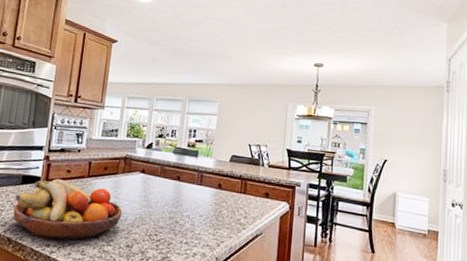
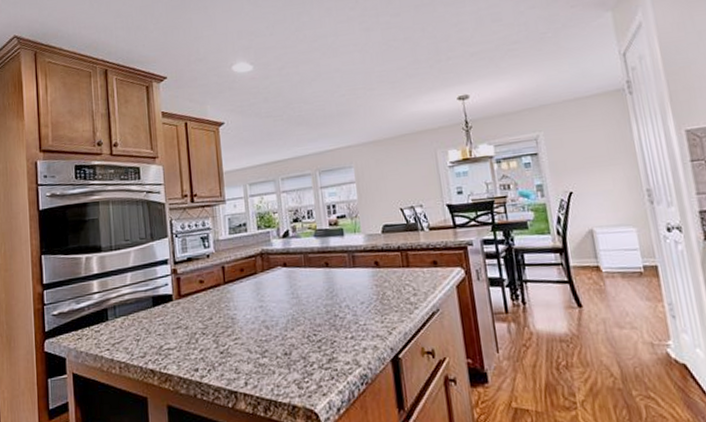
fruit bowl: present [13,179,123,240] -> none [149,292,272,362]

